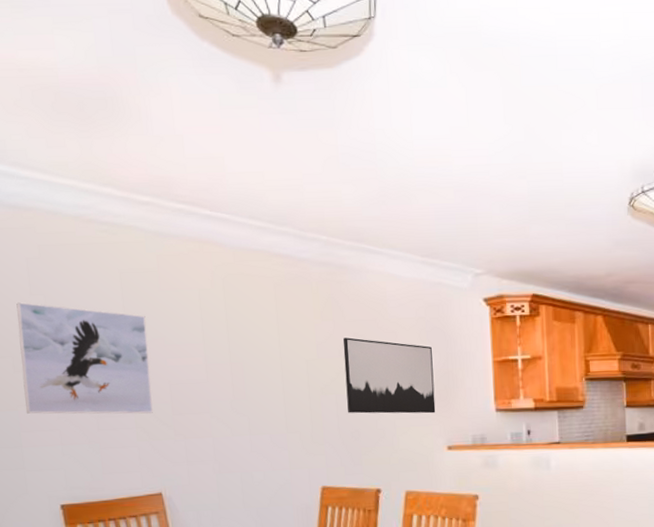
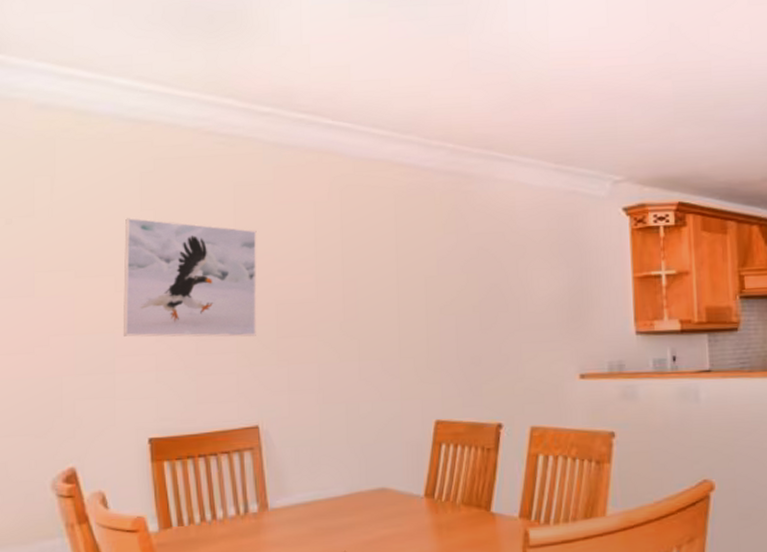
wall art: present [343,337,436,414] -> none [466,252,567,337]

